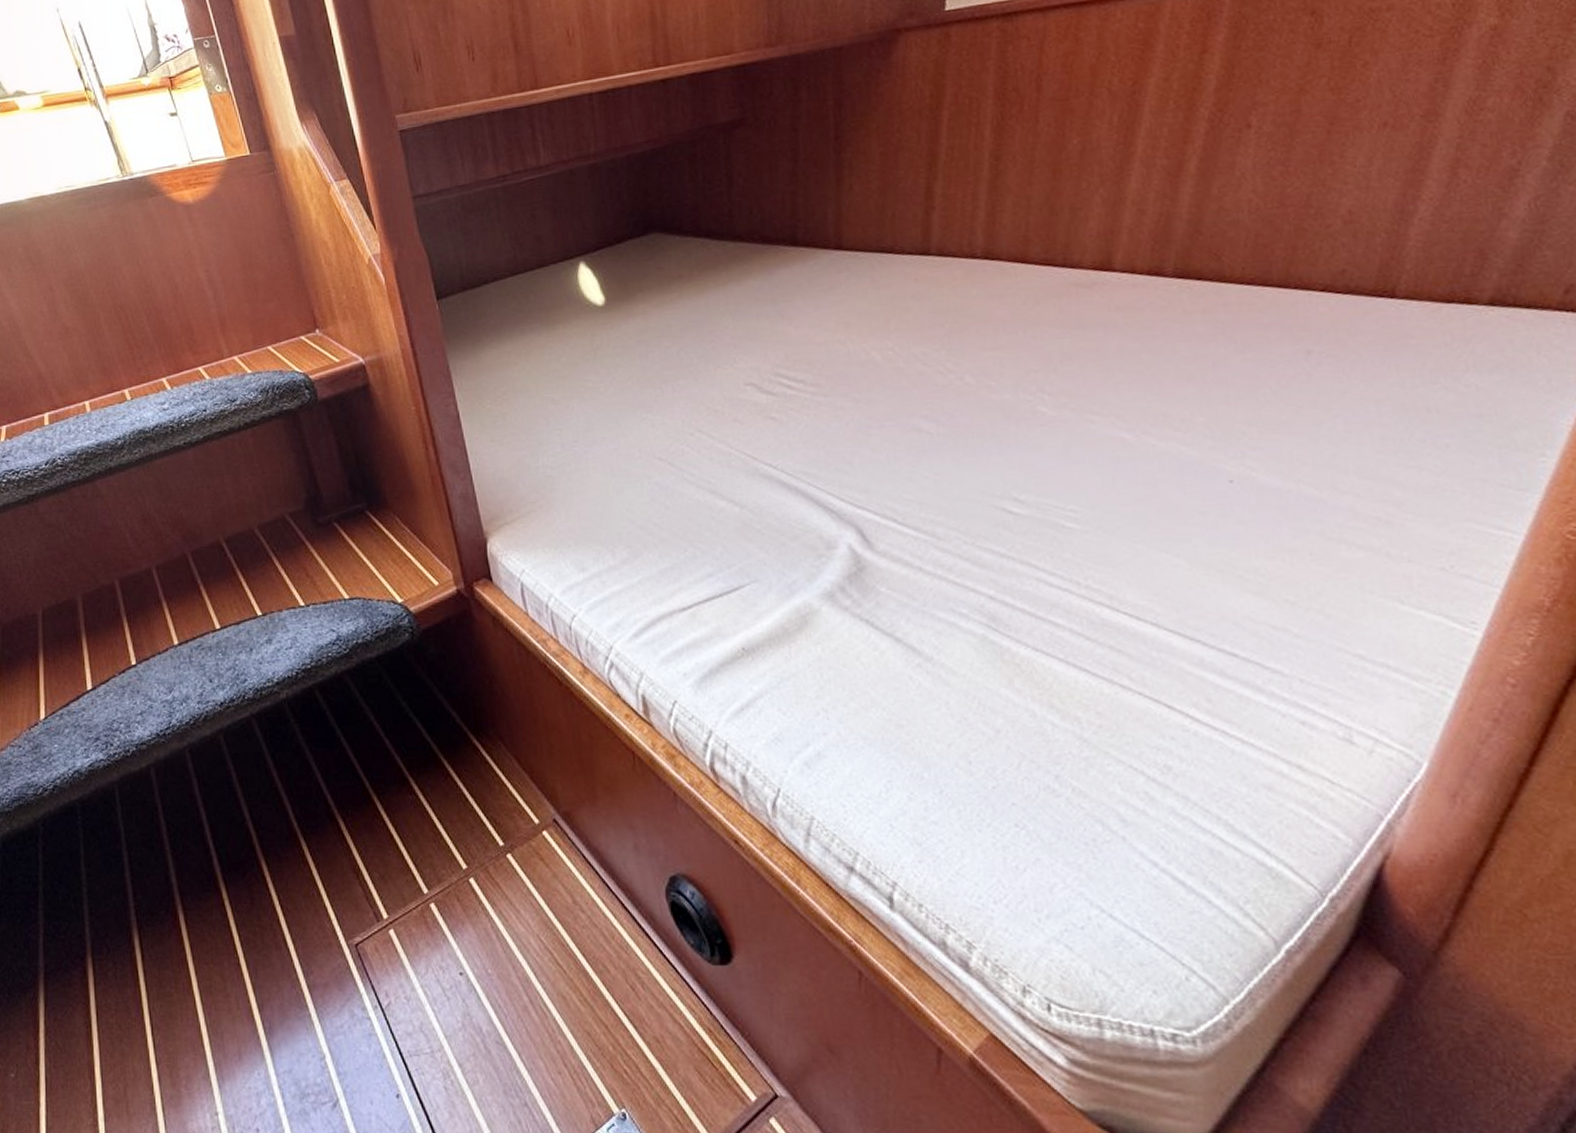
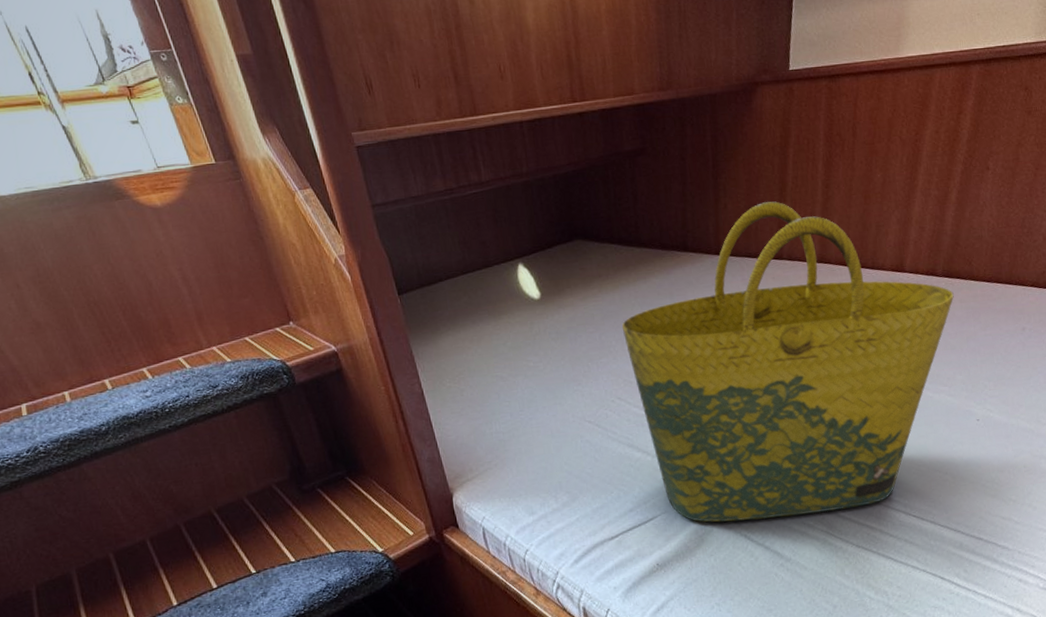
tote bag: none [706,179,1192,601] -> present [621,201,954,522]

